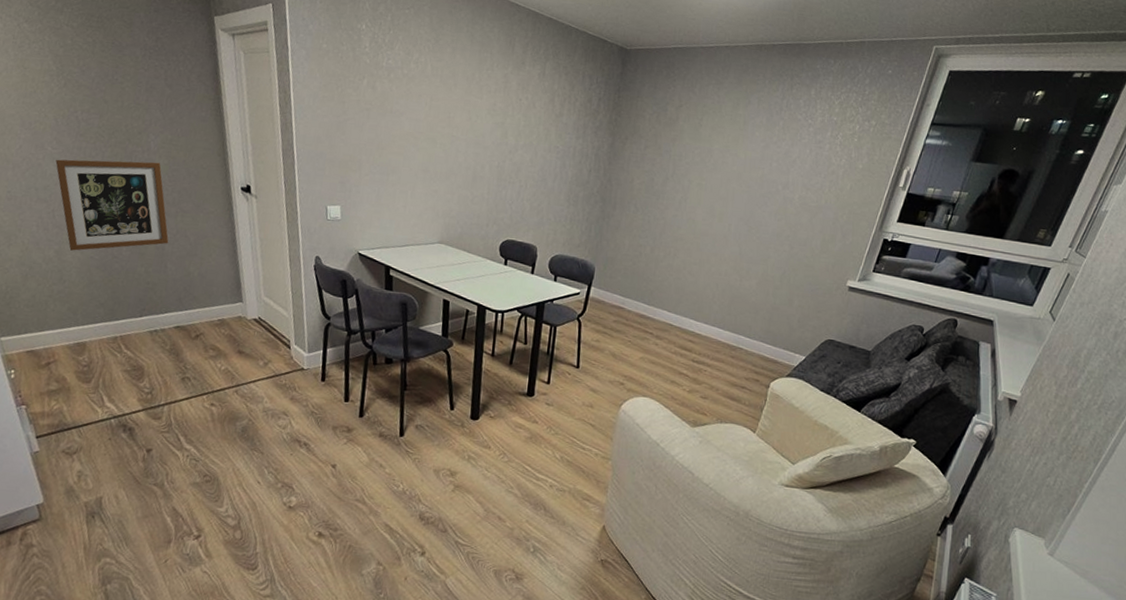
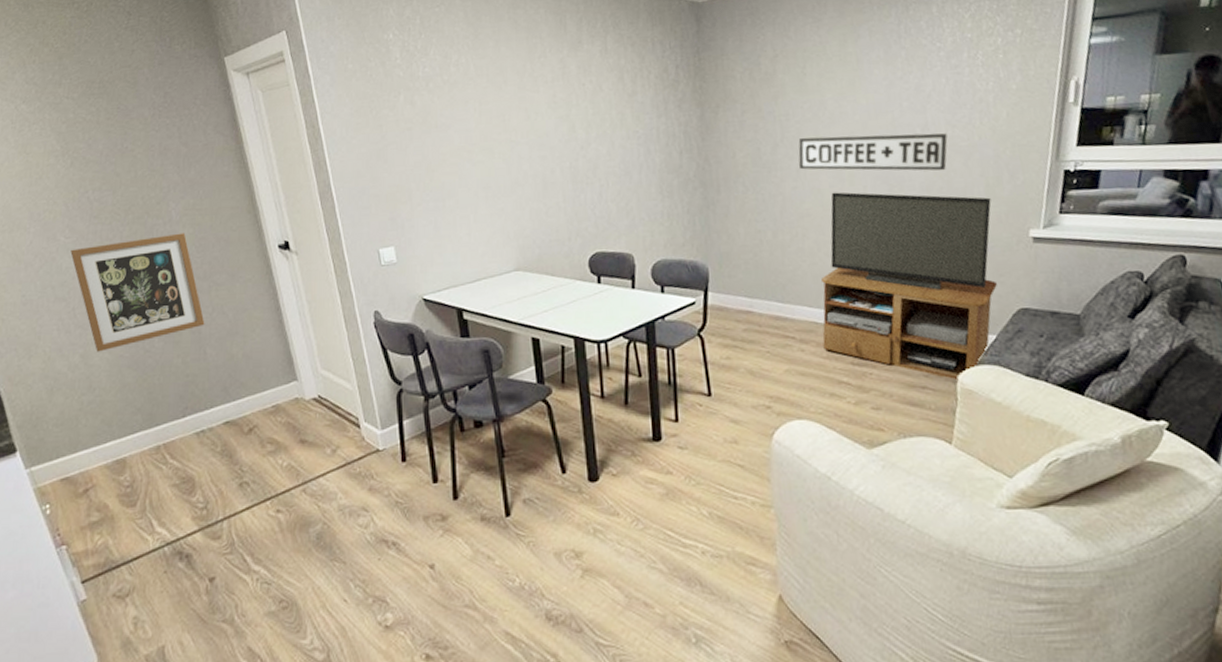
tv stand: none [673,224,824,386] -> present [822,192,997,381]
sign: none [682,176,801,223] -> present [798,133,948,171]

